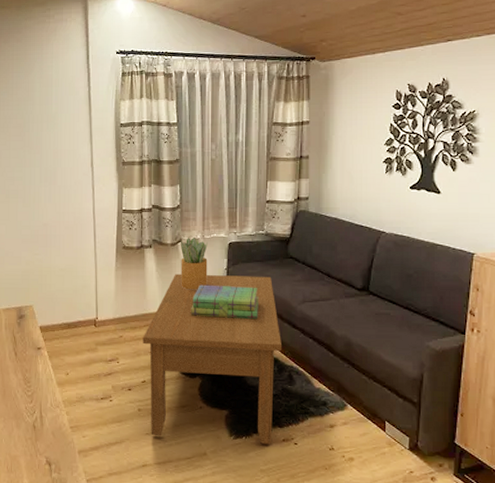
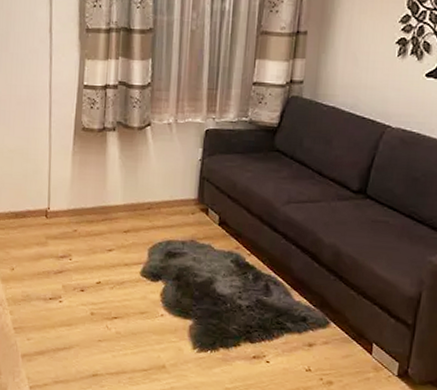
coffee table: present [142,273,281,444] -> none [99,162,260,361]
potted plant: present [180,236,208,290] -> none [147,120,181,183]
stack of books: present [191,284,259,319] -> none [157,176,236,219]

